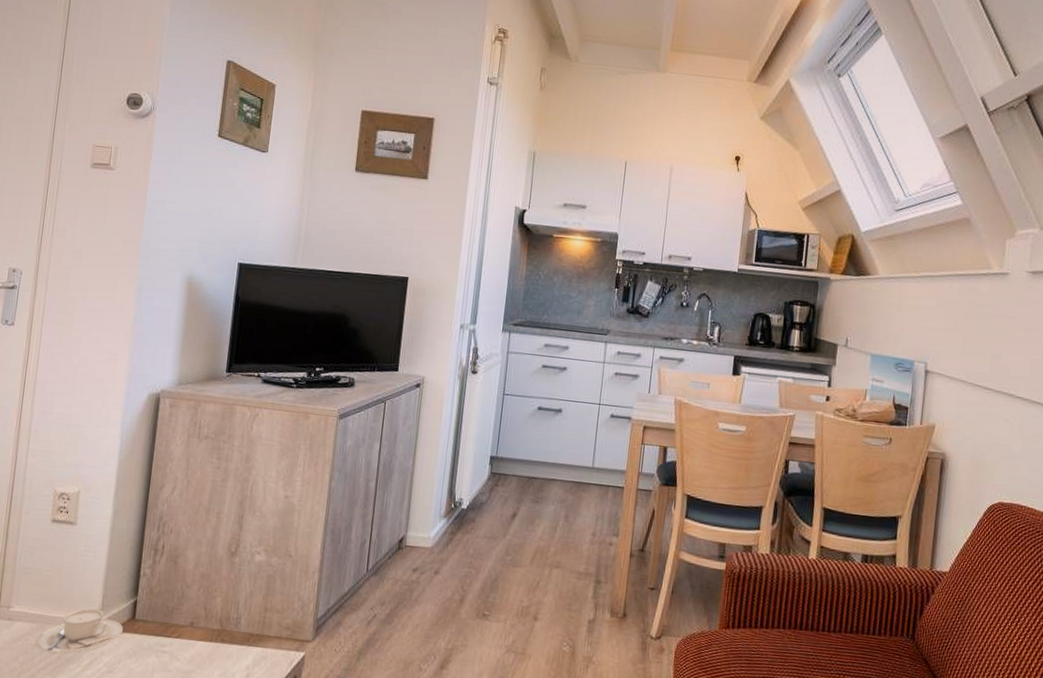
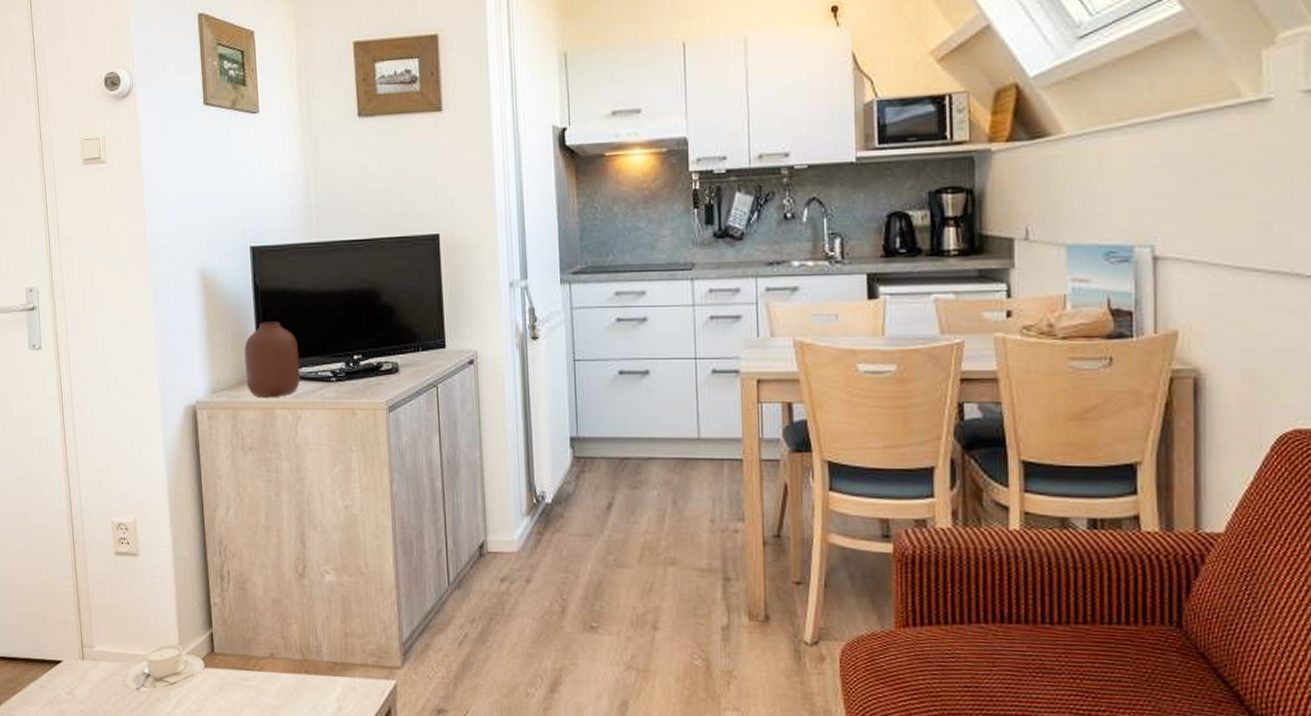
vase: none [212,329,268,395] -> present [244,321,301,398]

